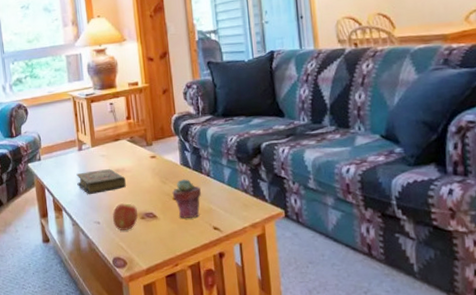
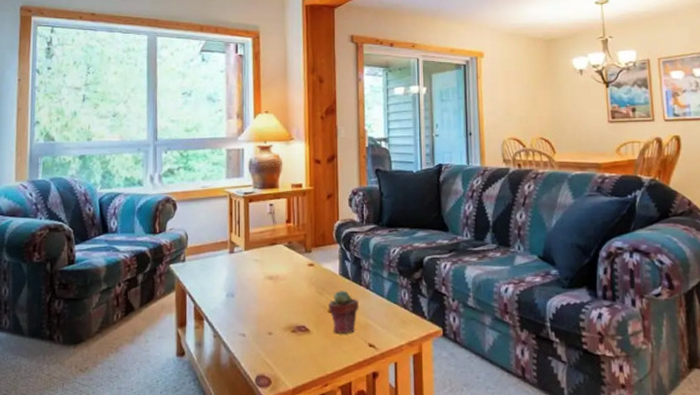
book: present [76,168,126,195] -> none [224,274,279,303]
fruit: present [113,203,138,230] -> none [261,314,288,345]

